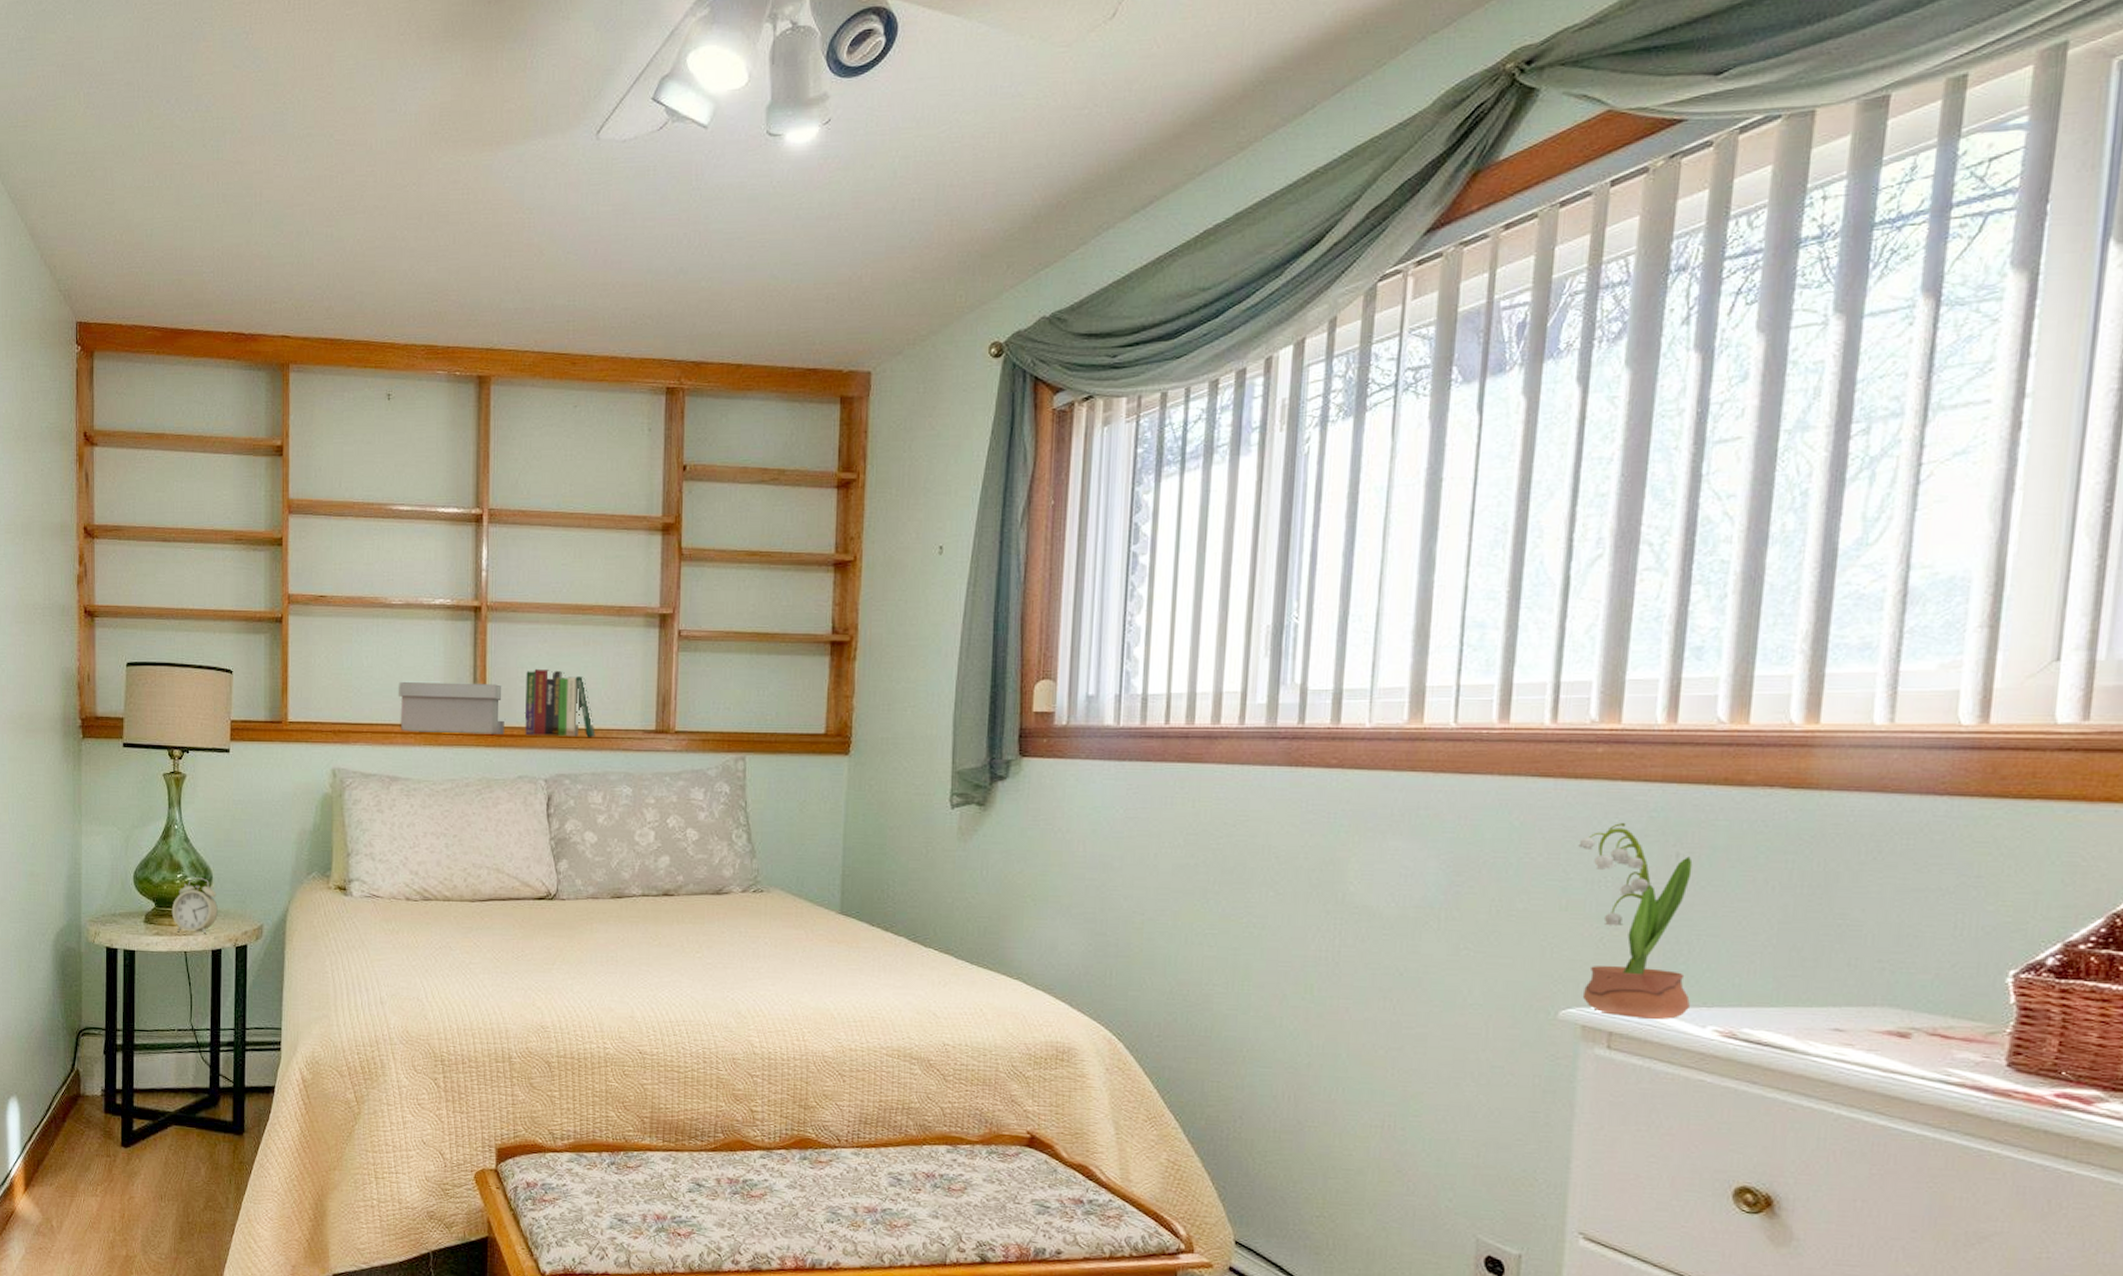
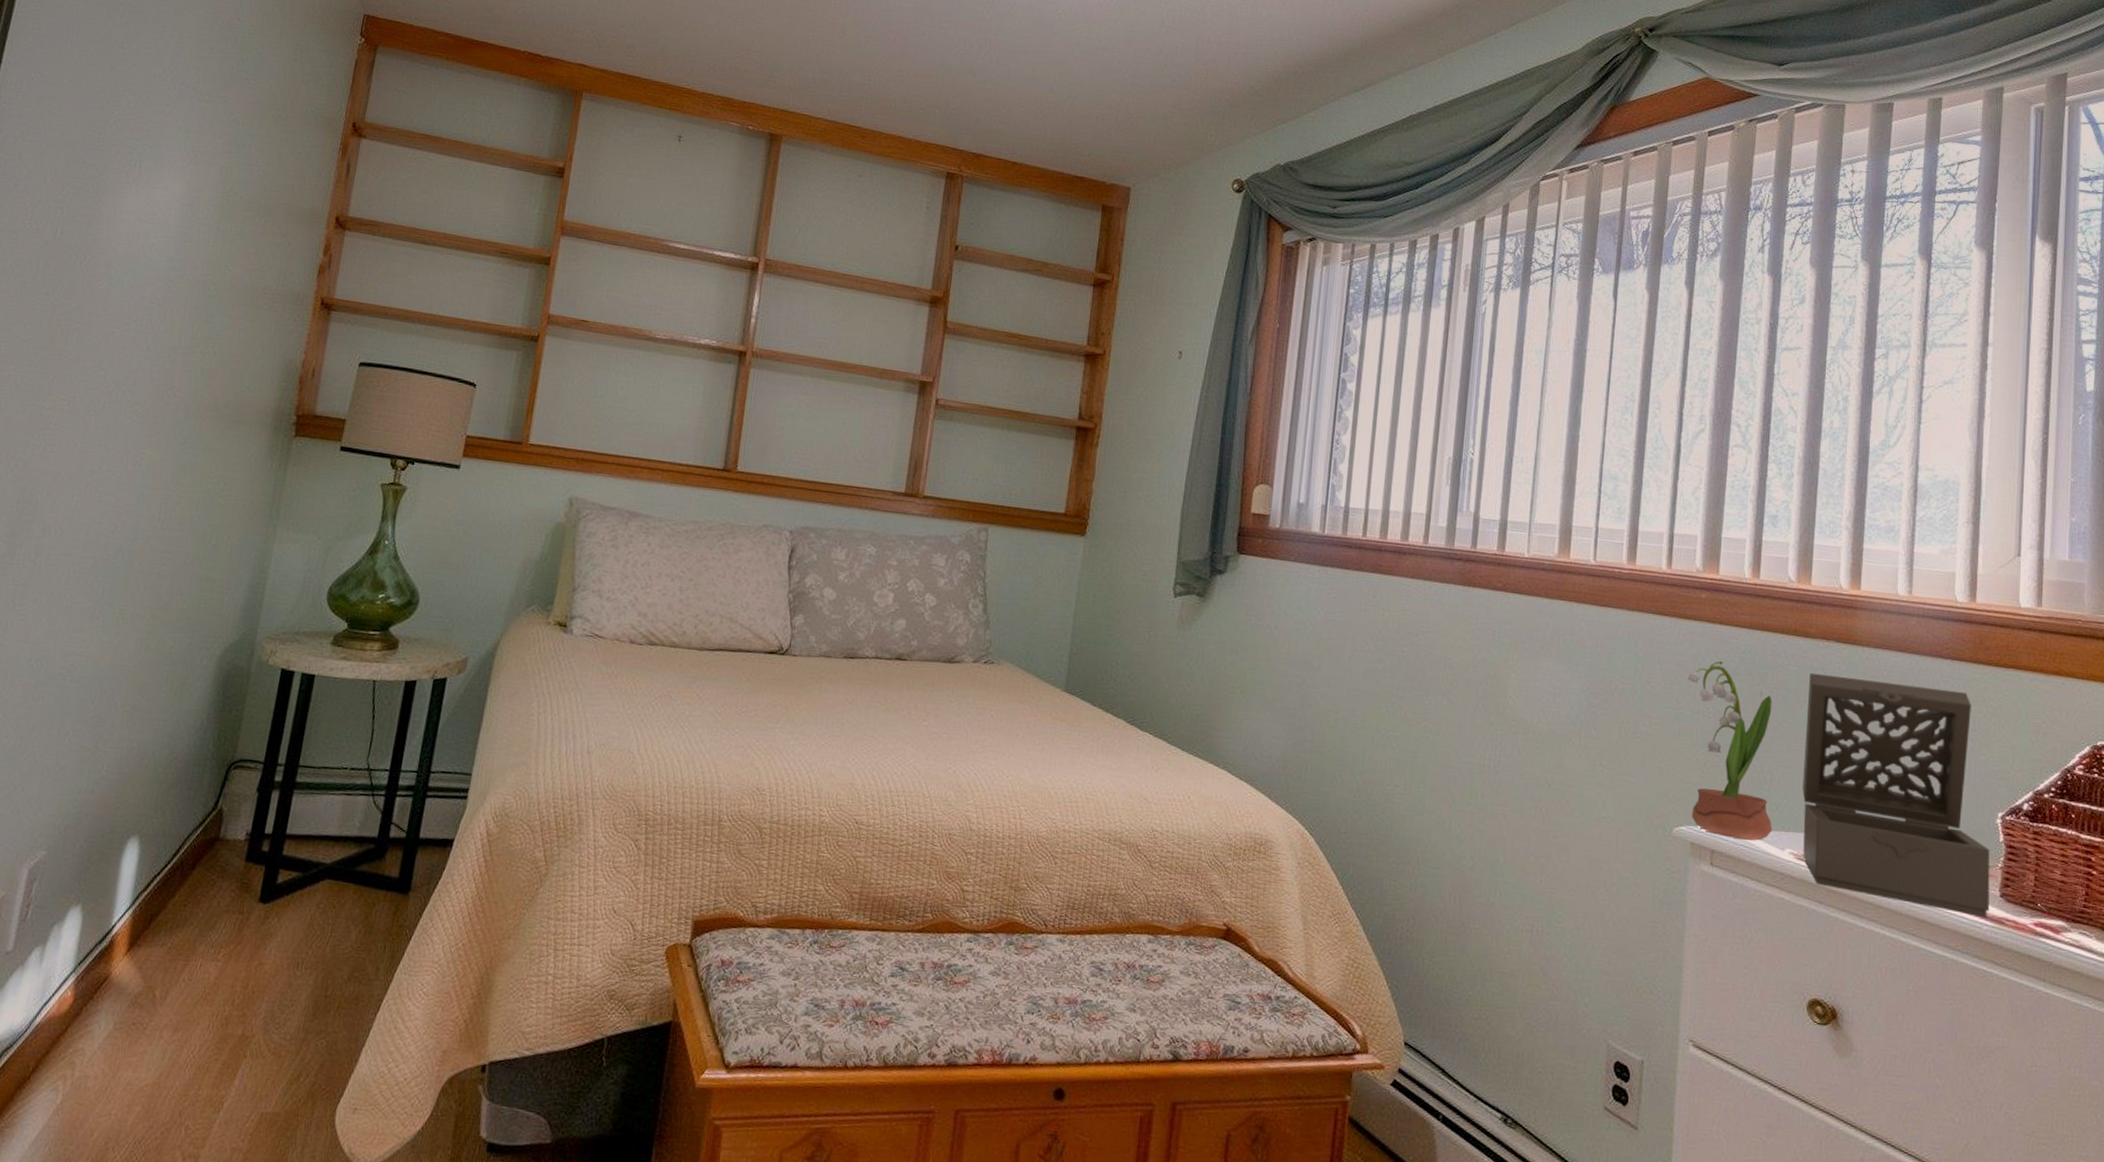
alarm clock: present [171,877,218,934] -> none [365,599,421,662]
decorative box: present [399,681,504,735] -> none [648,415,758,481]
books: present [525,670,596,738] -> none [776,420,846,494]
jewelry box: none [1731,826,1995,1092] -> present [1802,672,1990,919]

